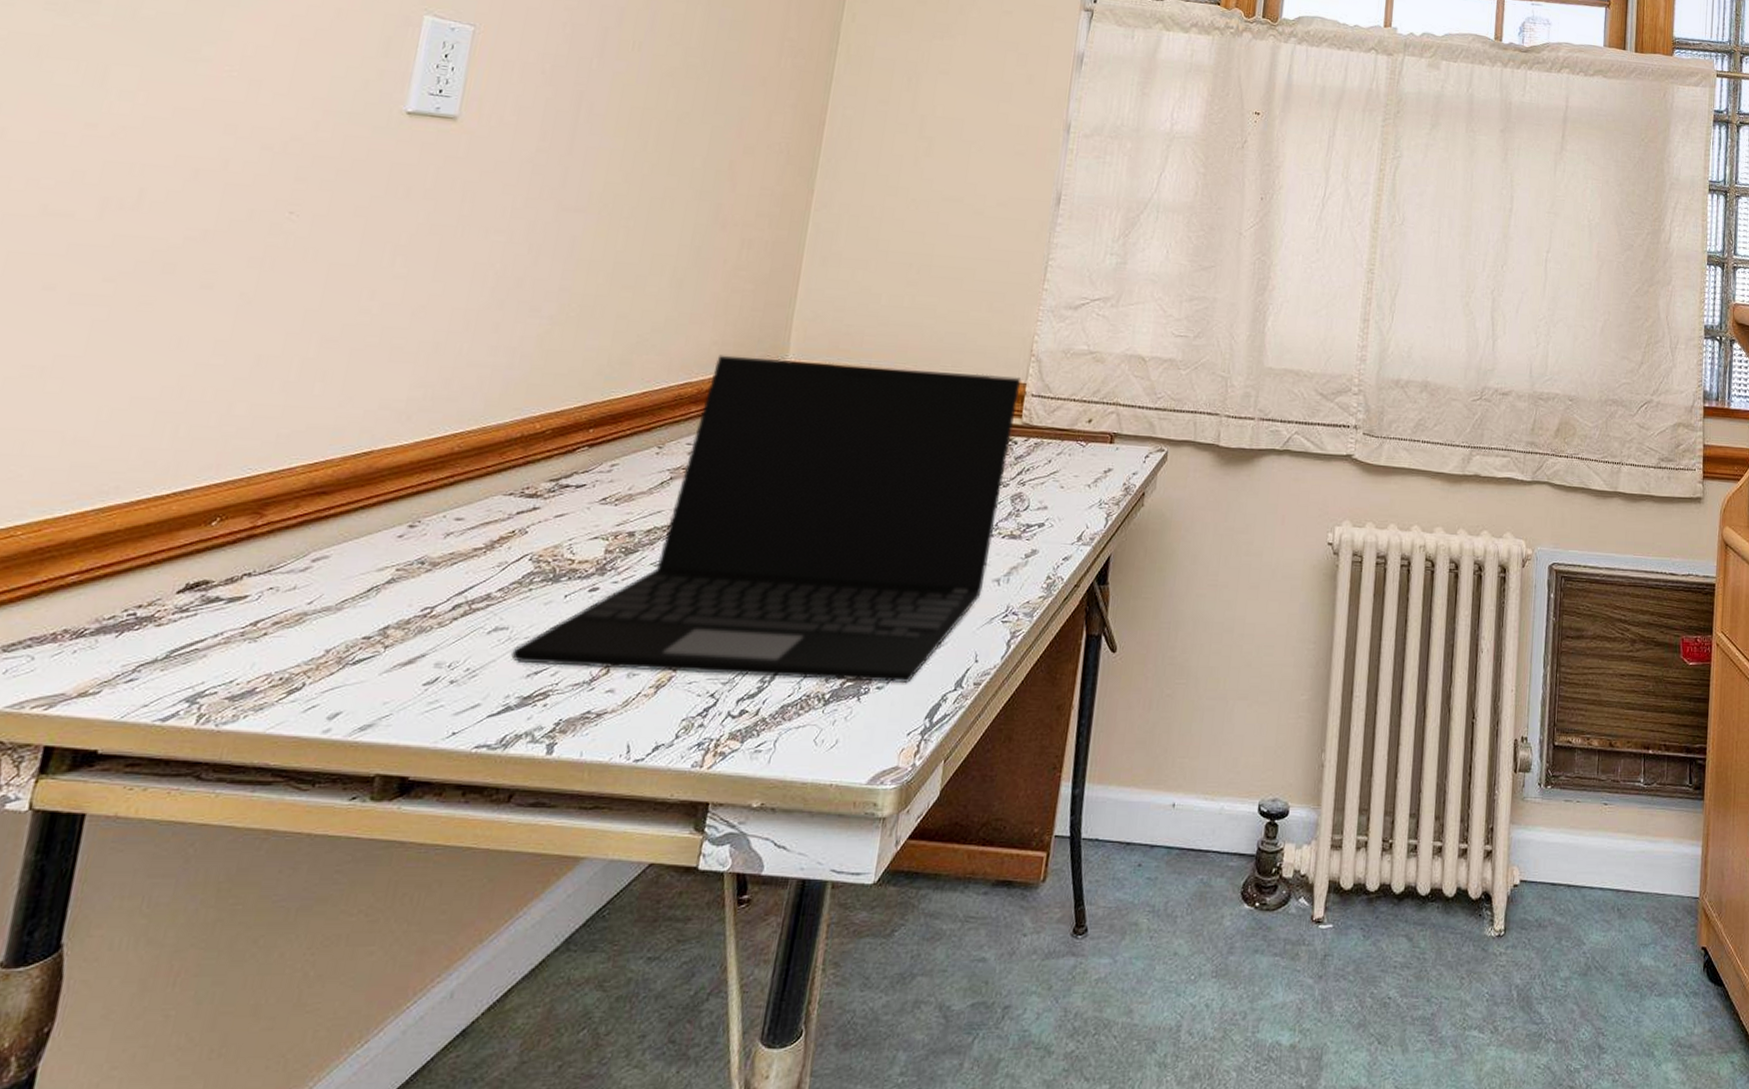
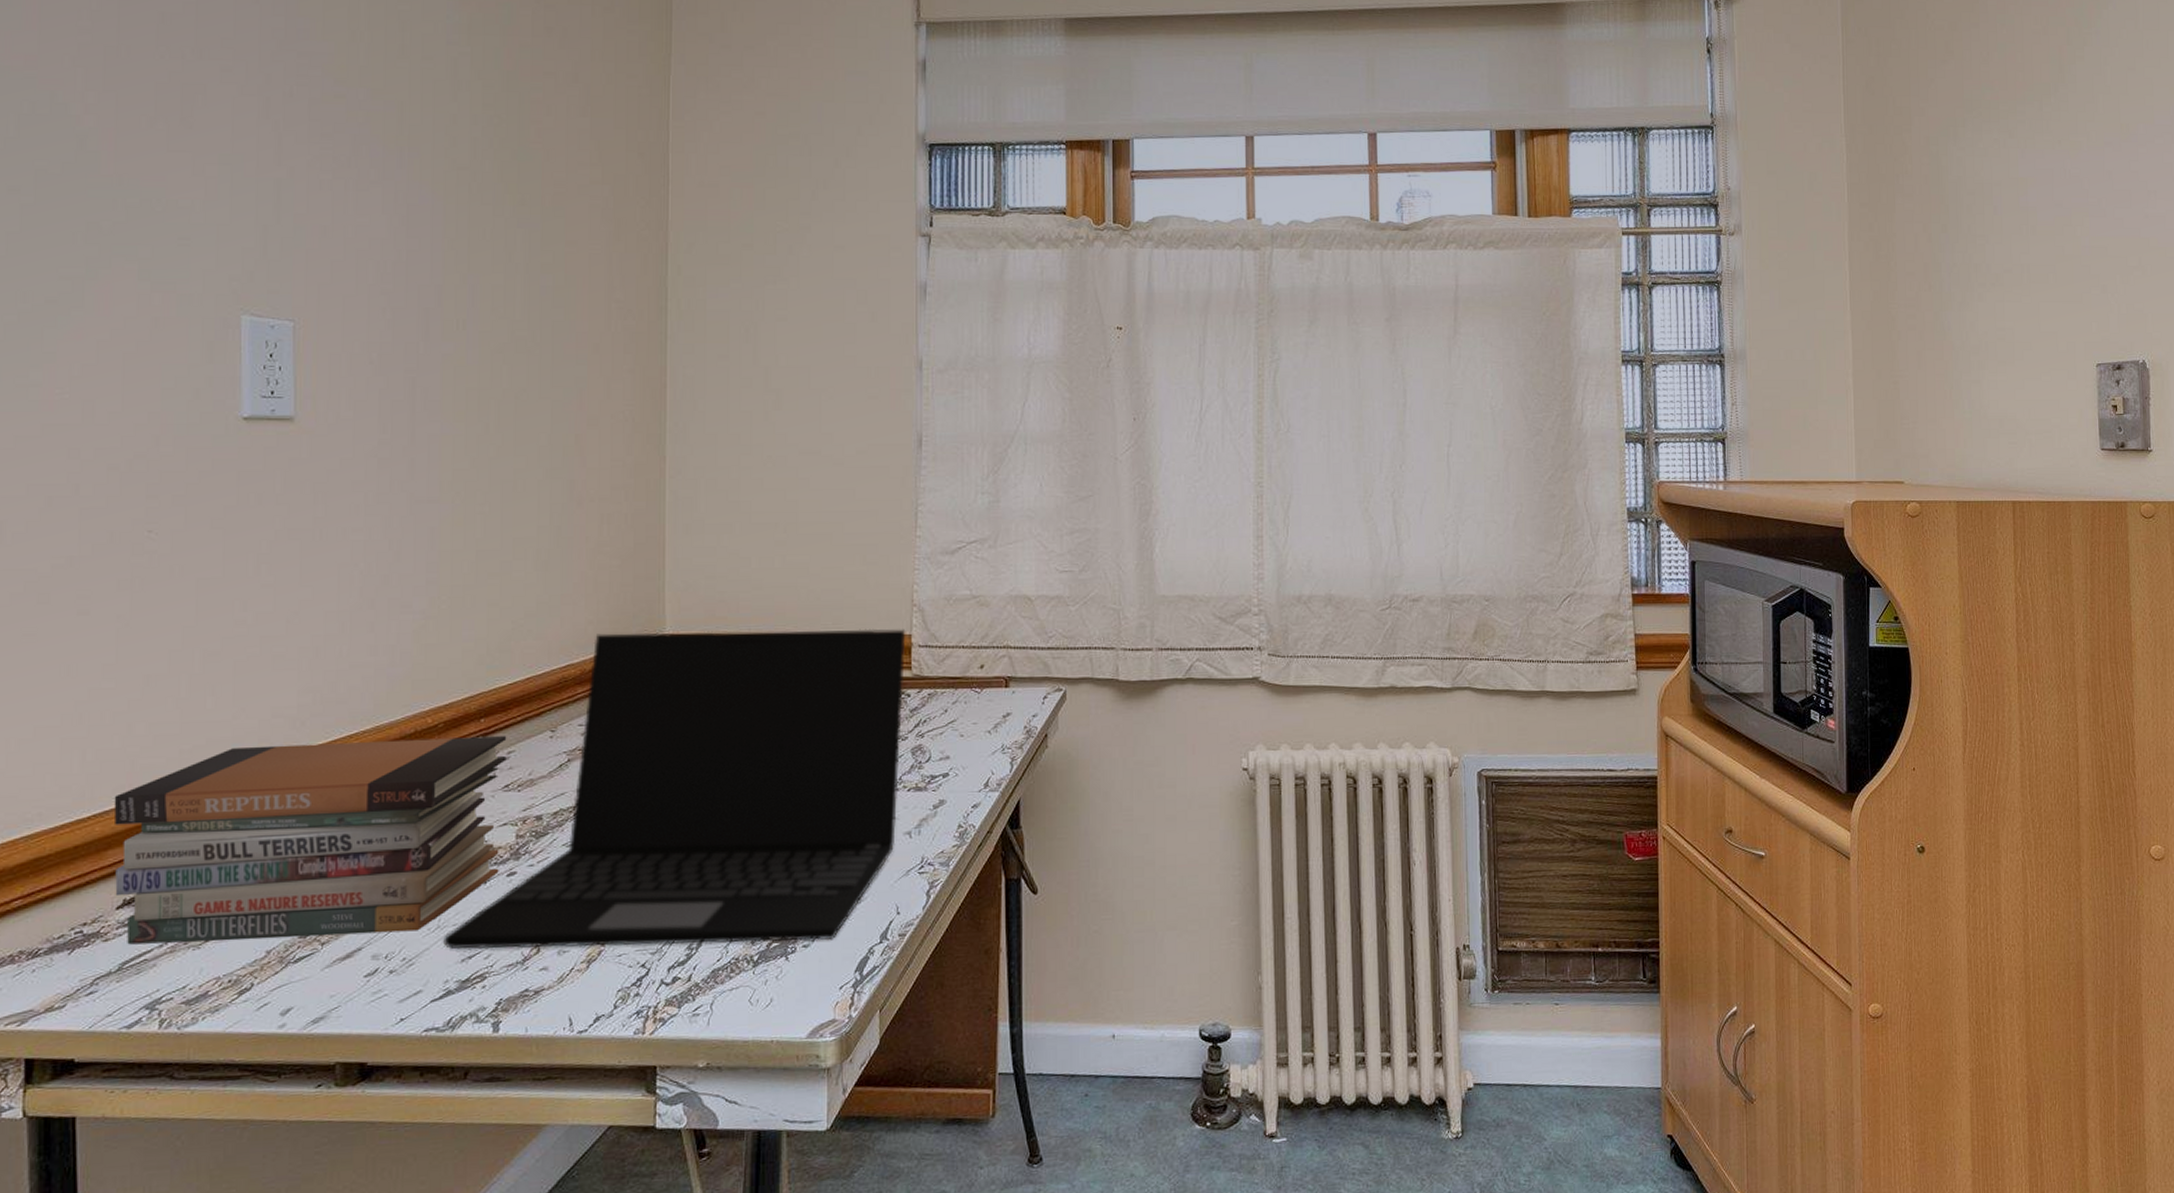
book stack: none [178,436,613,641] -> present [114,736,507,945]

